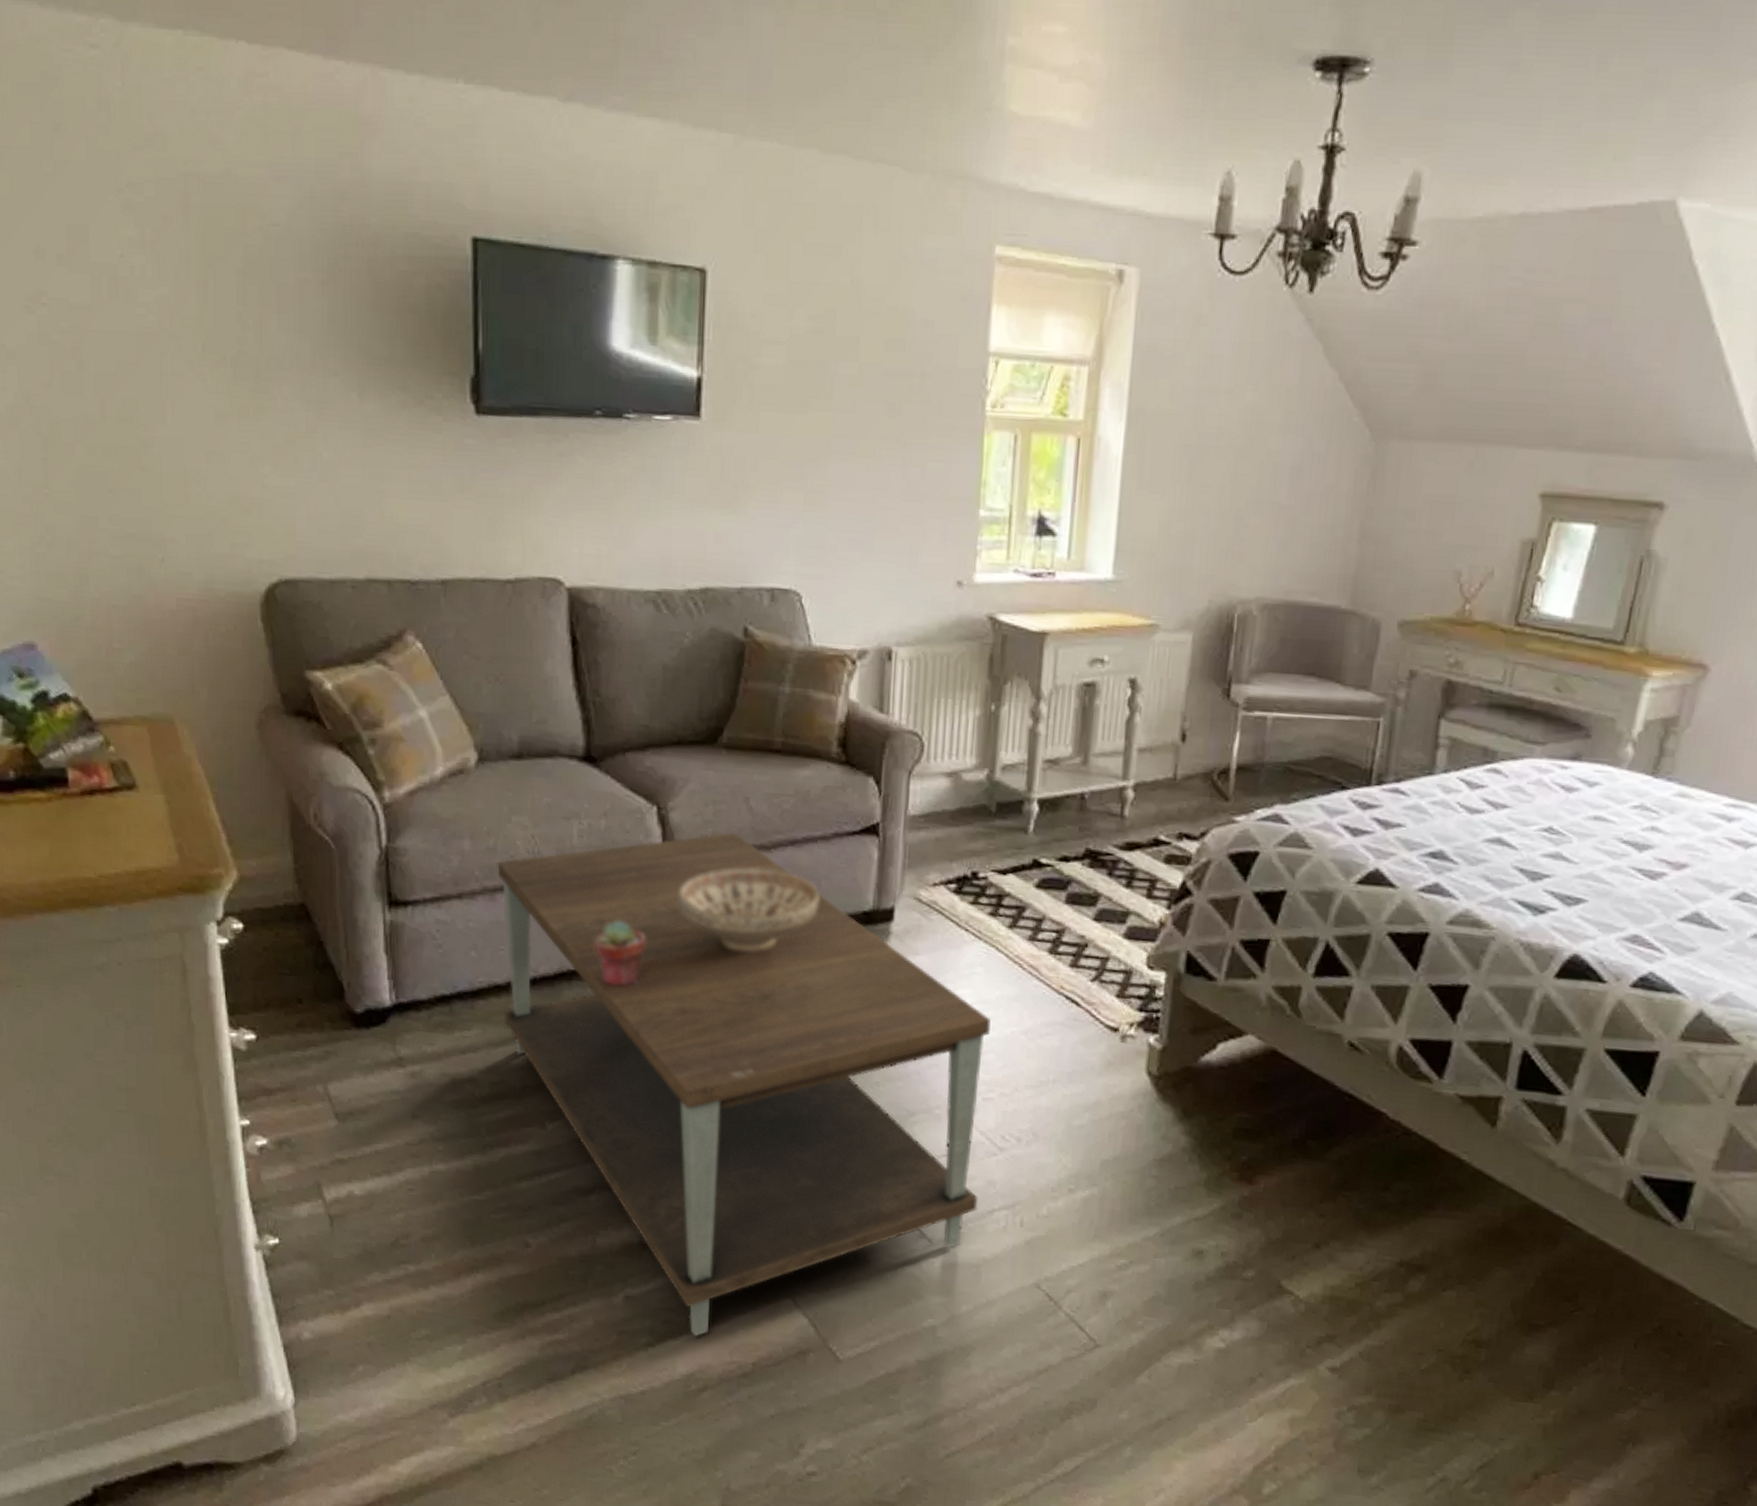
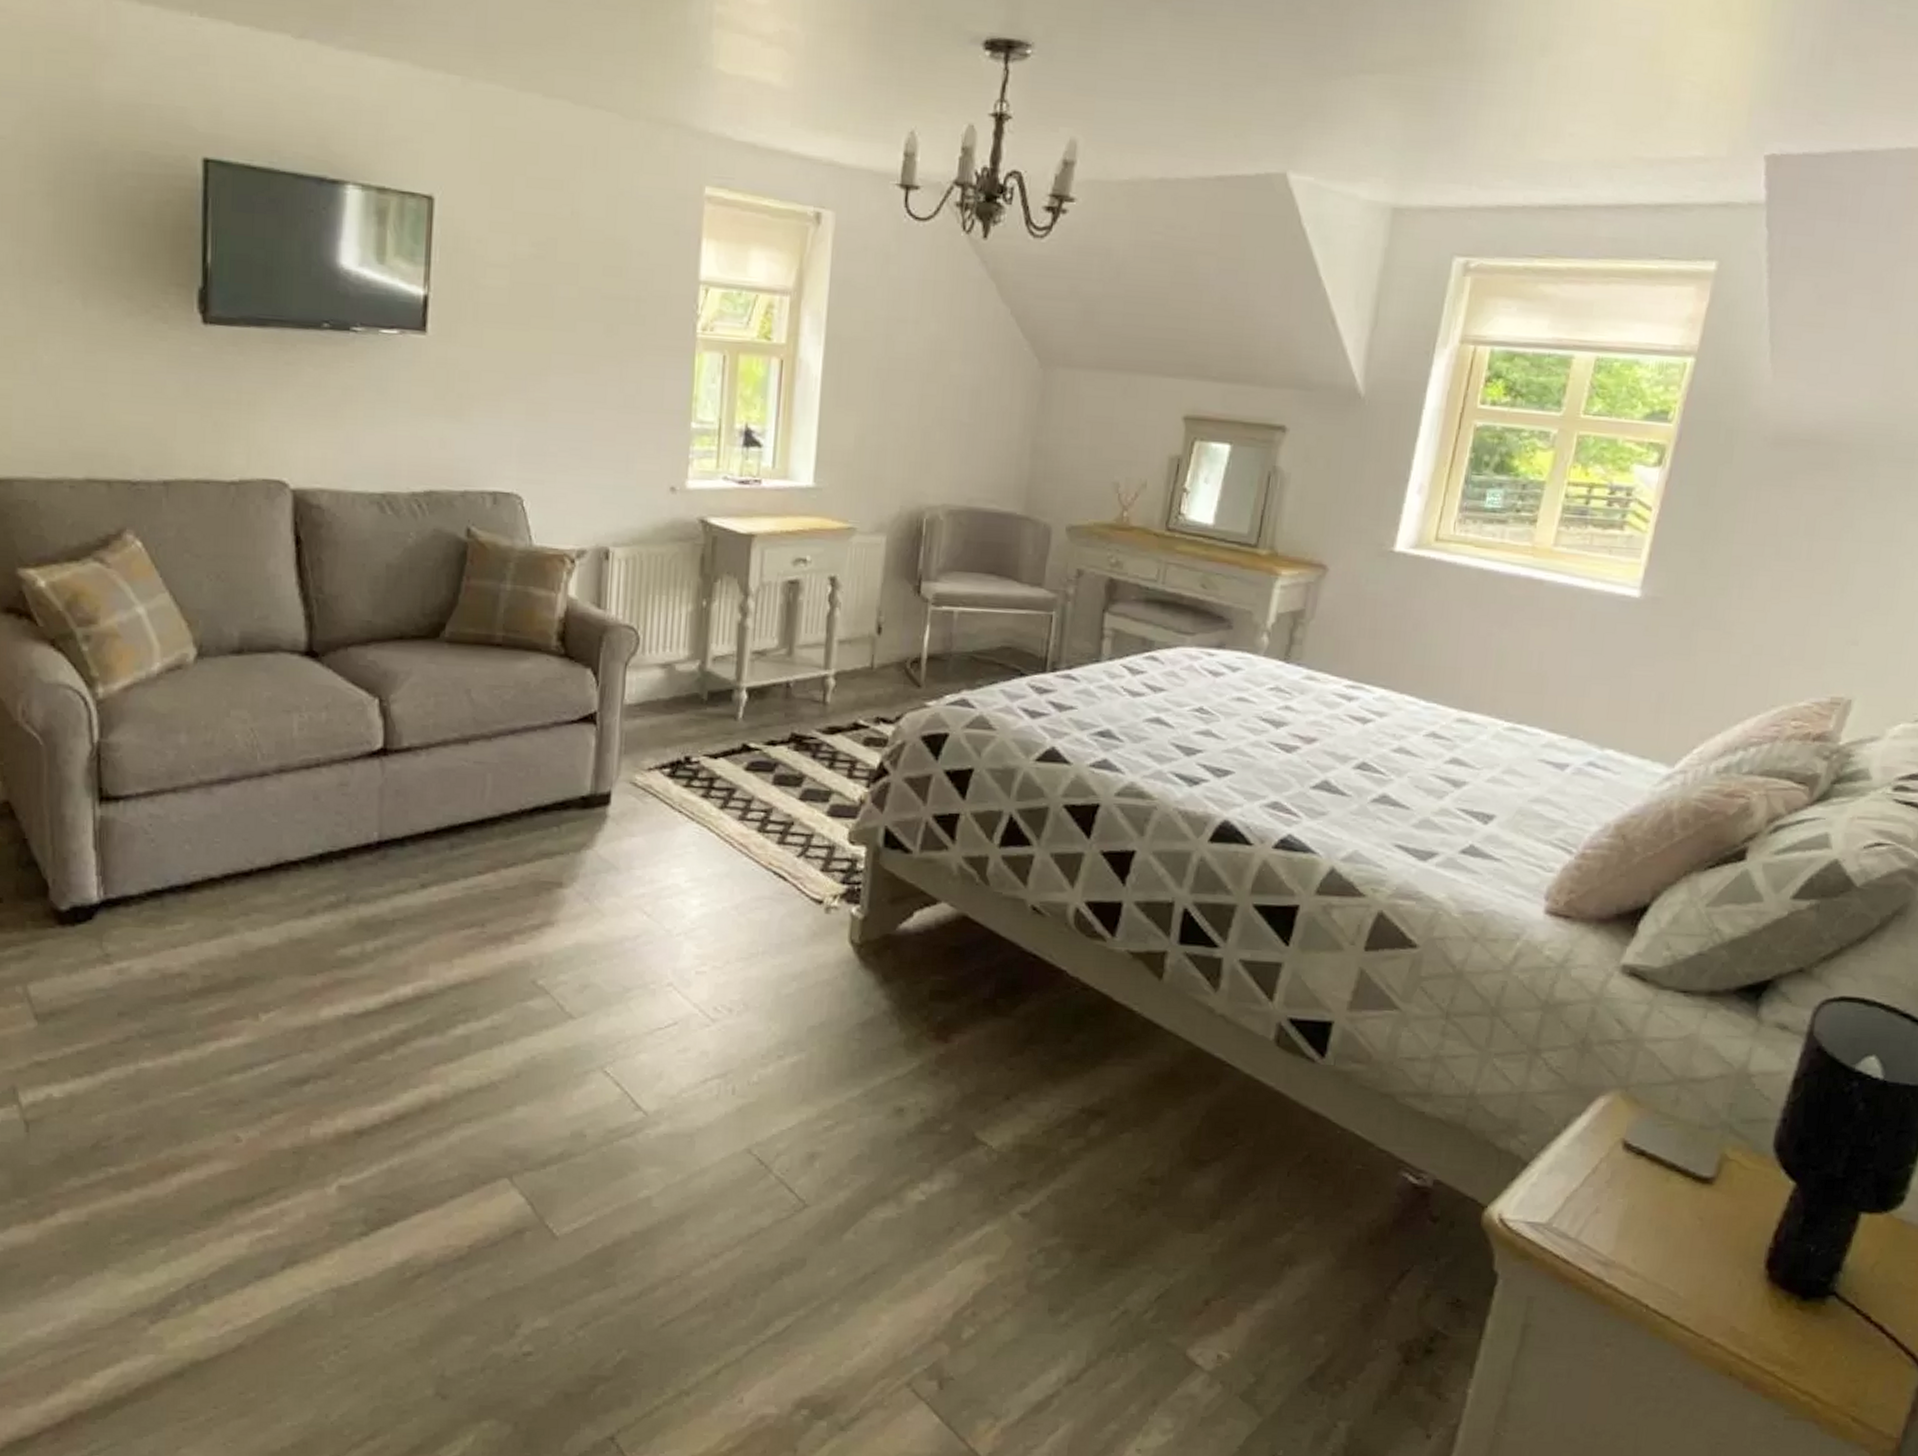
coffee table: present [497,832,991,1337] -> none [214,722,703,1223]
potted succulent: present [595,922,646,987] -> none [314,812,365,876]
decorative bowl: present [679,868,820,952] -> none [400,757,539,838]

